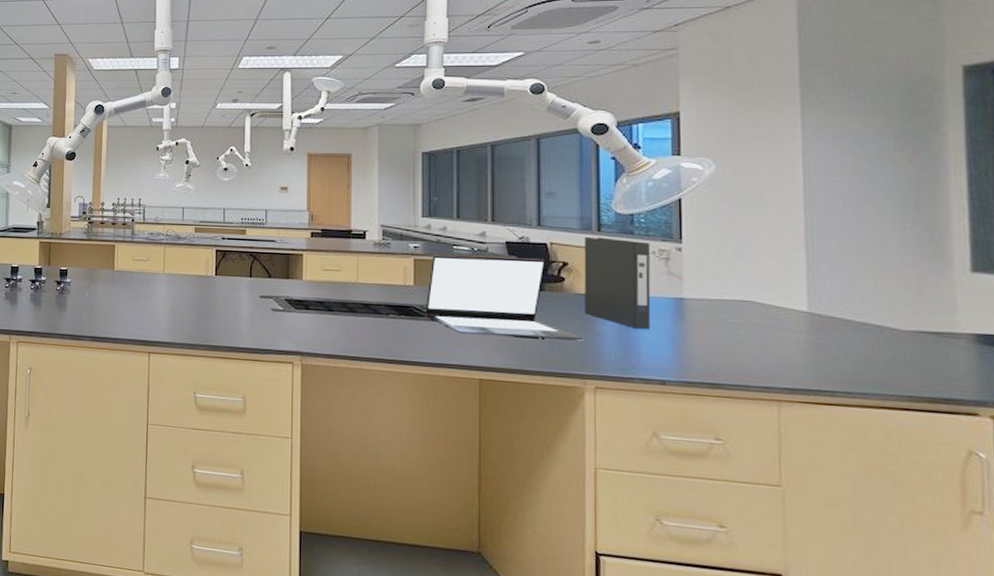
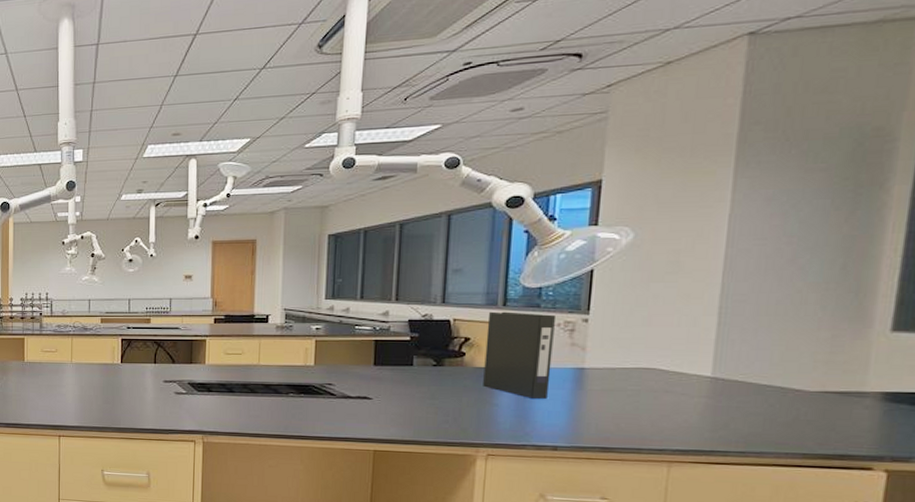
laptop: present [425,254,584,341] -> none [324,335,480,412]

